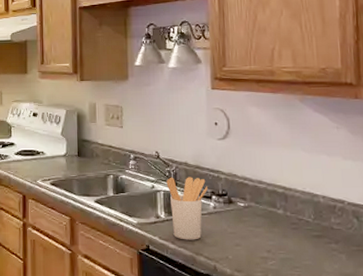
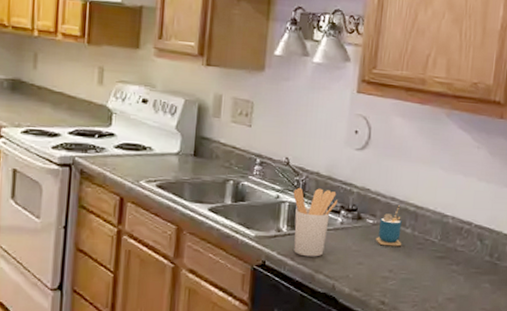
cup: none [249,187,276,227] -> present [376,204,402,247]

